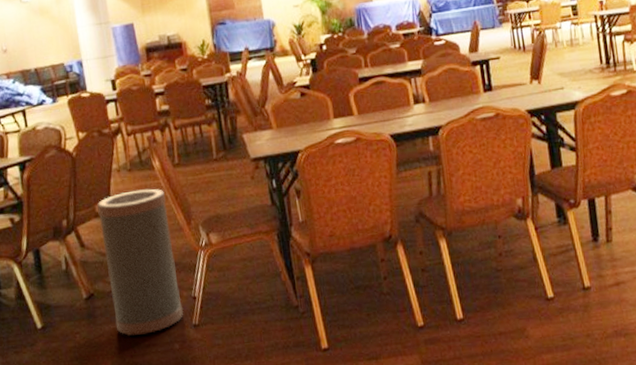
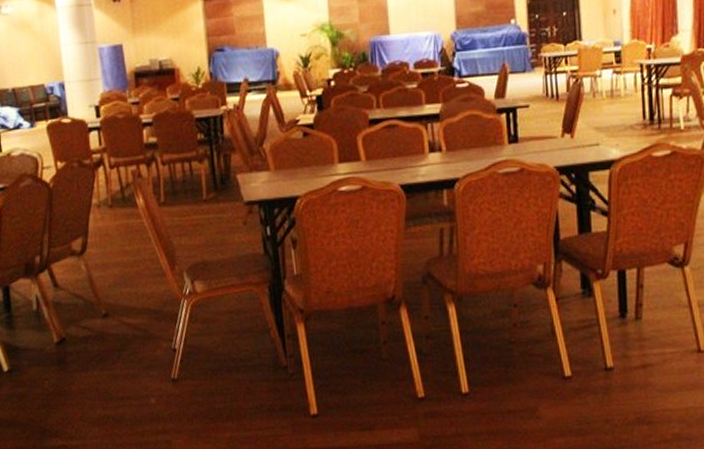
trash can: present [97,188,184,337] -> none [74,228,162,387]

